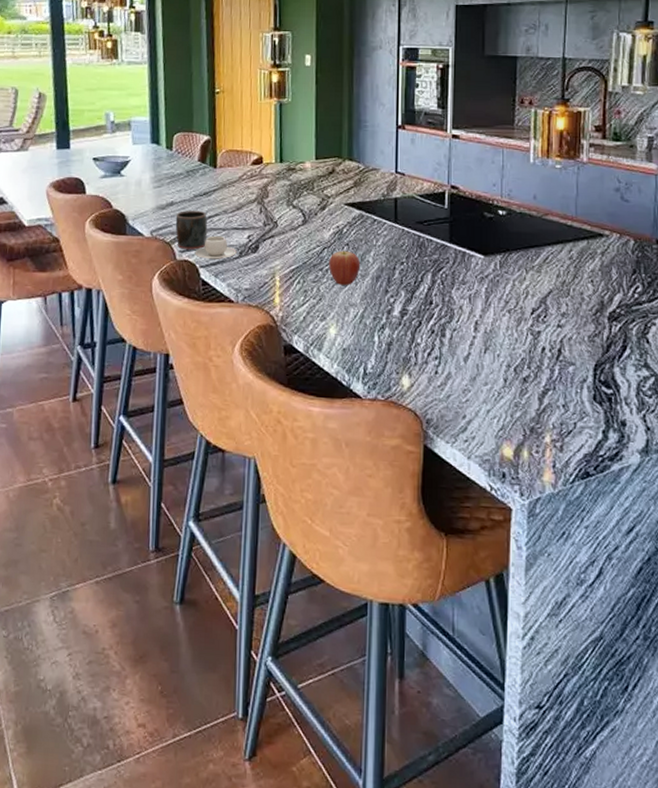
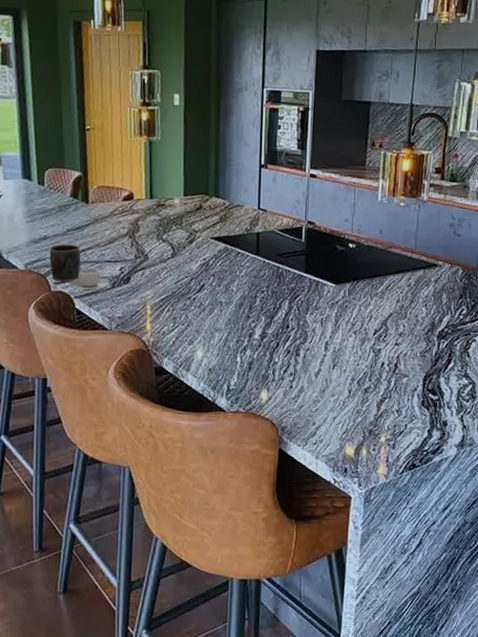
fruit: present [329,249,361,285] -> none [196,280,225,312]

